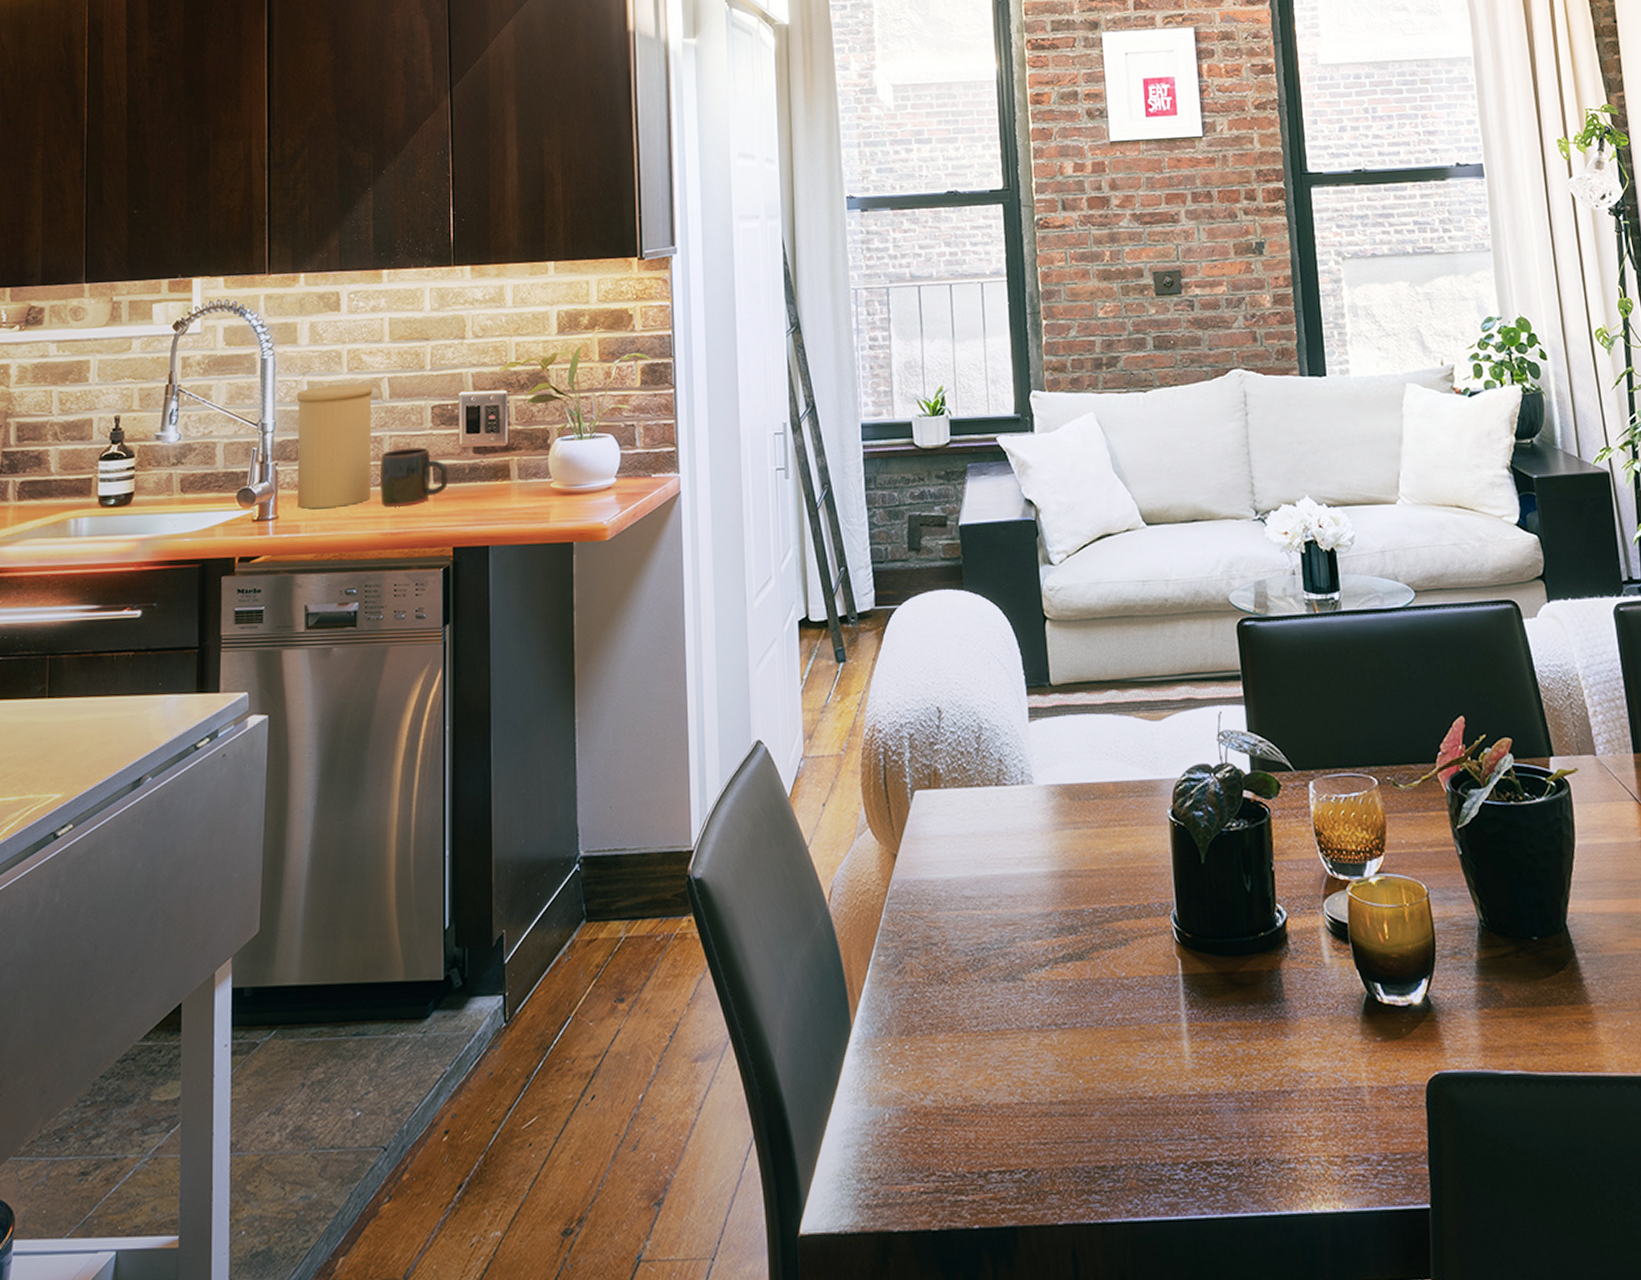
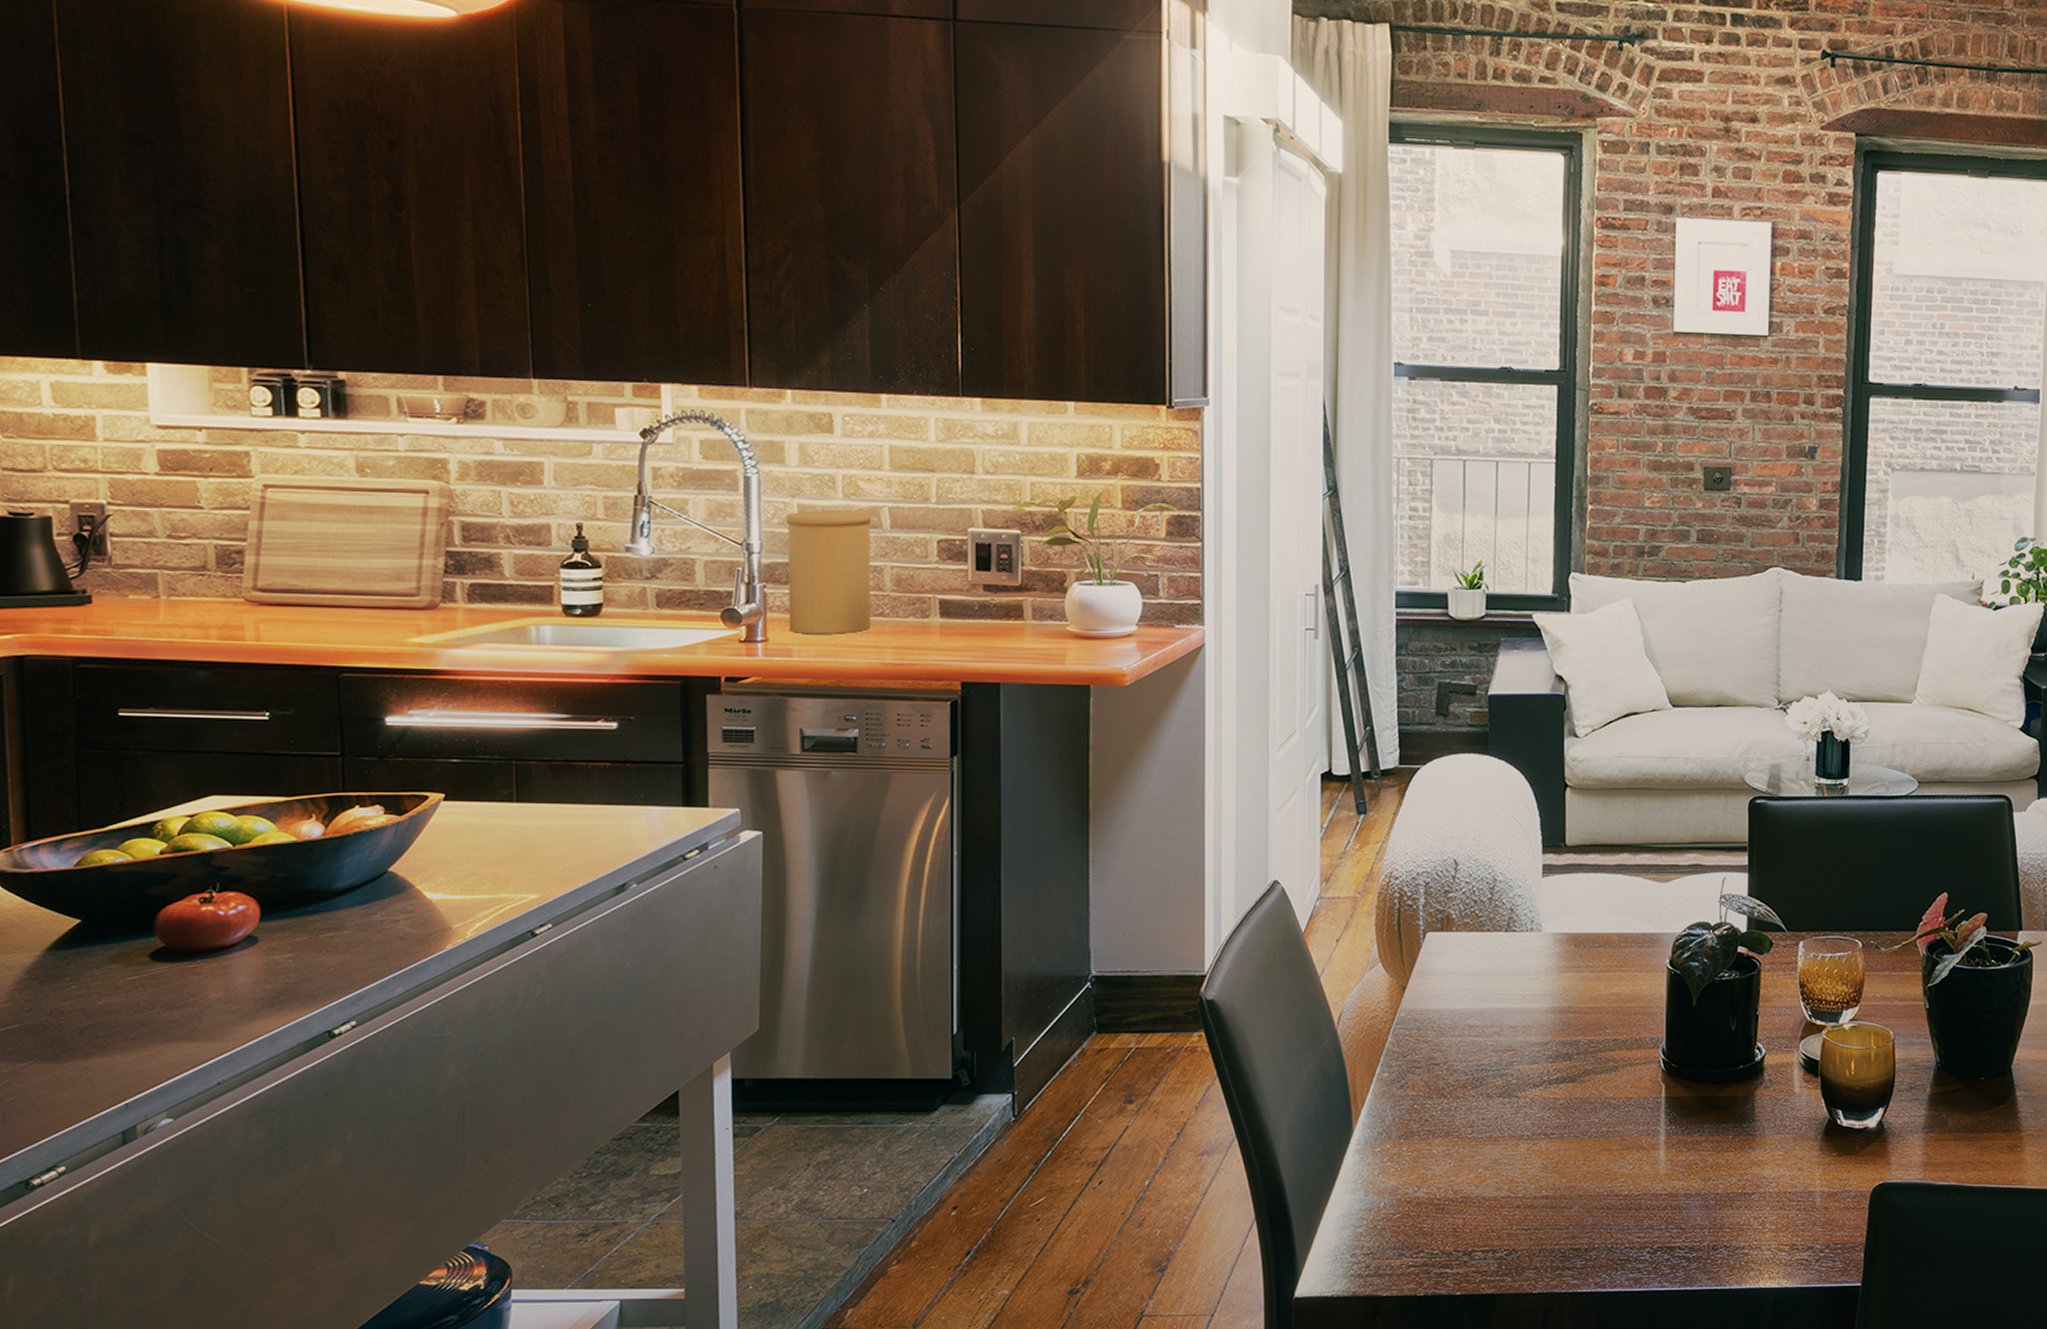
mug: present [379,447,448,507] -> none [880,580,955,638]

